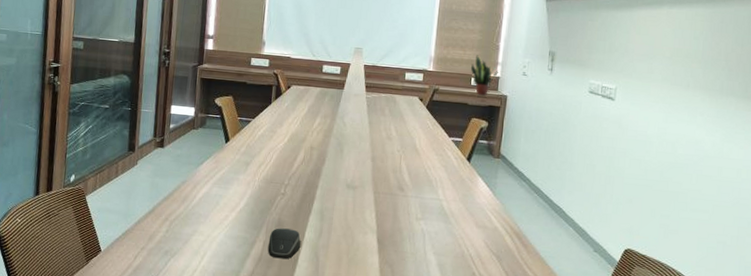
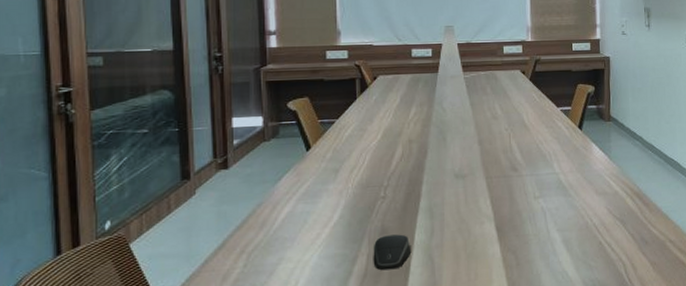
potted plant: present [470,55,498,96] -> none [569,19,598,60]

